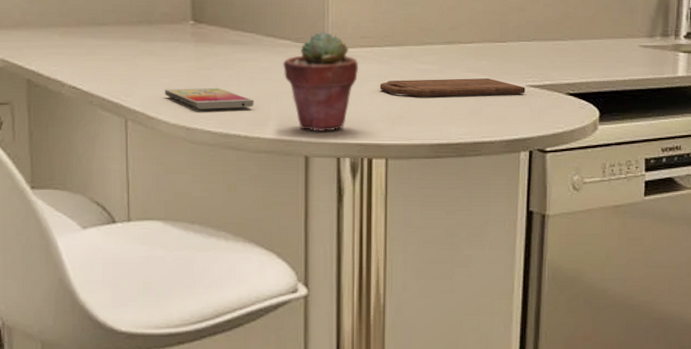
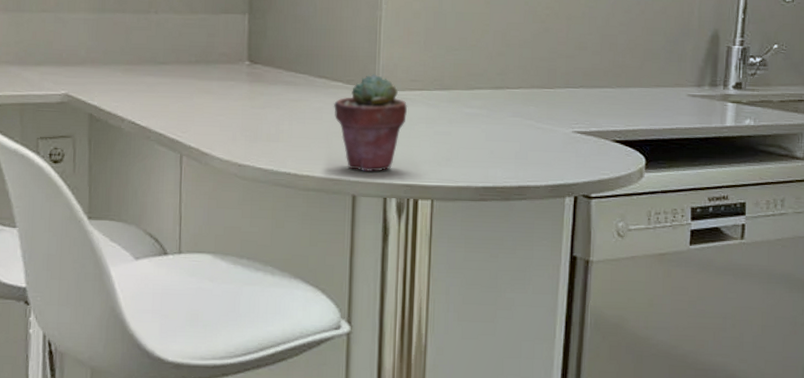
smartphone: present [164,87,254,109] -> none [218,126,305,147]
cutting board: present [380,78,525,97] -> none [427,123,572,140]

